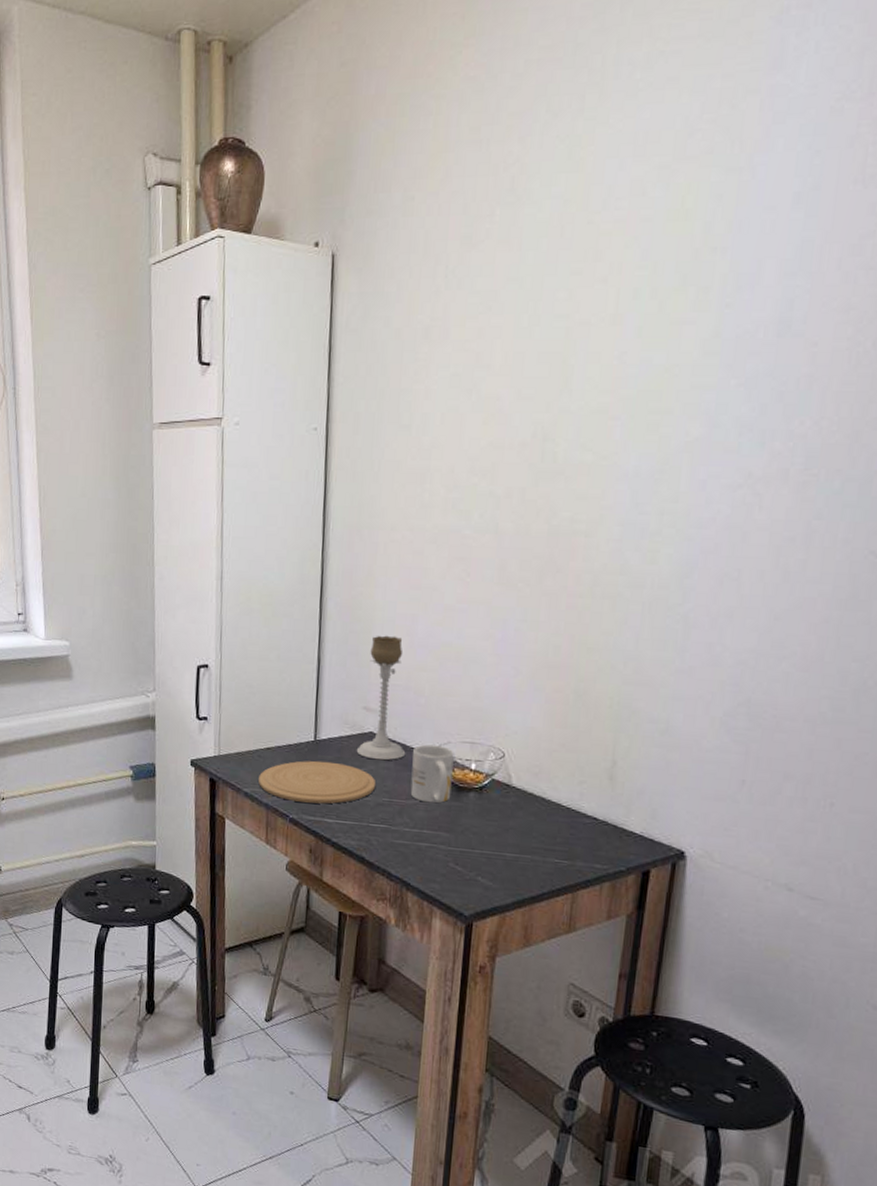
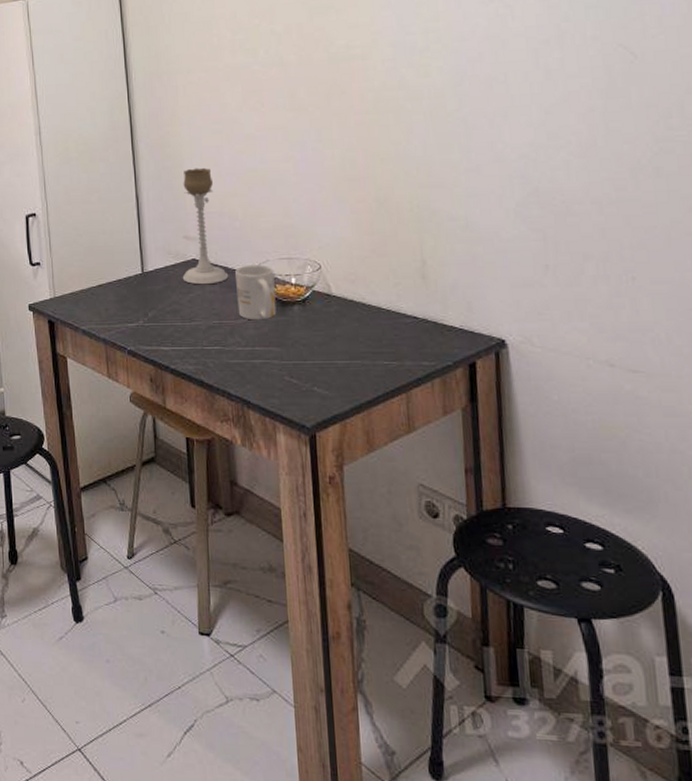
plate: present [259,760,376,804] -> none [94,291,205,333]

